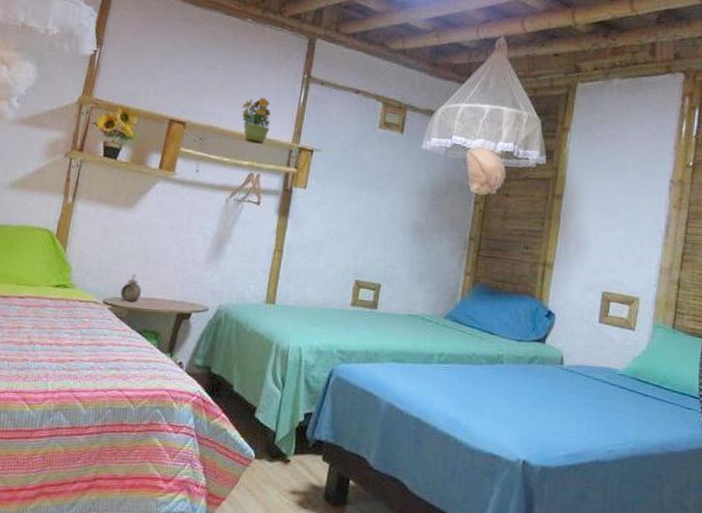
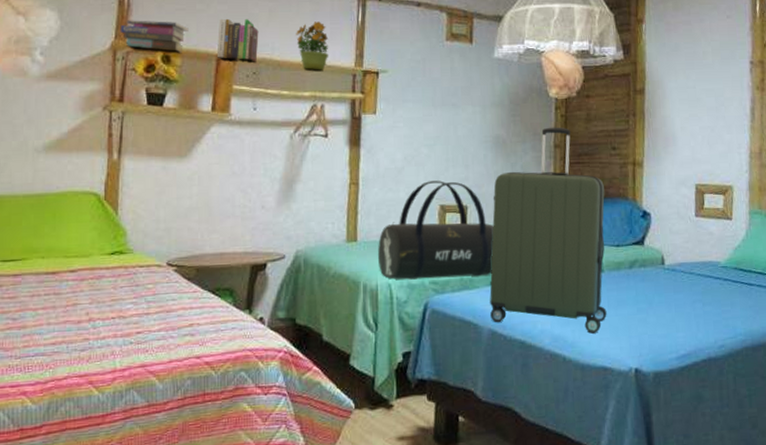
books: none [87,79,148,114] -> present [120,20,189,54]
alarm clock: present [120,274,142,304] -> none [185,229,209,262]
books: none [169,86,209,130] -> present [216,18,259,64]
duffel bag: none [292,256,404,352] -> present [377,181,494,280]
suitcase: none [390,220,513,421] -> present [489,127,607,334]

